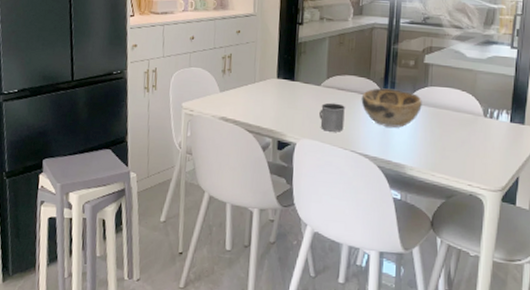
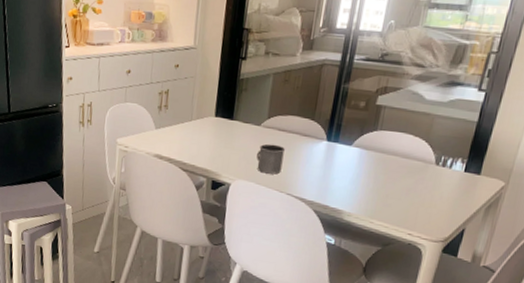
decorative bowl: present [361,88,422,128] -> none [302,130,369,173]

